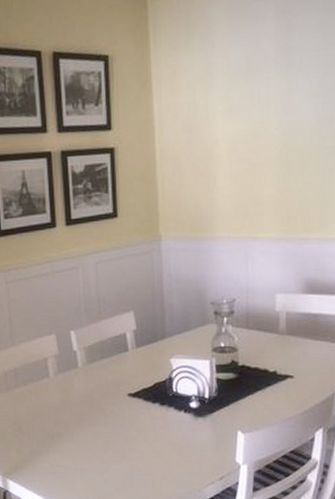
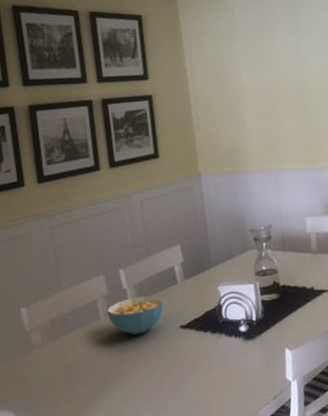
cereal bowl: none [56,360,113,397] -> present [106,295,164,335]

